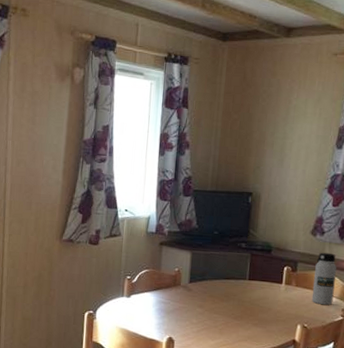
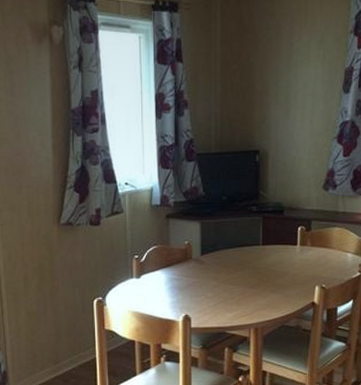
water bottle: present [311,252,337,305] -> none [328,207,352,262]

